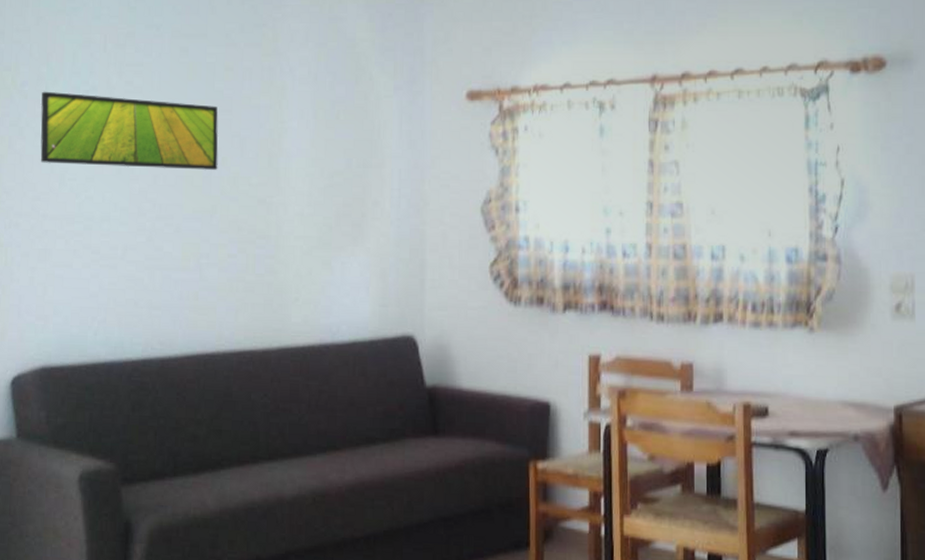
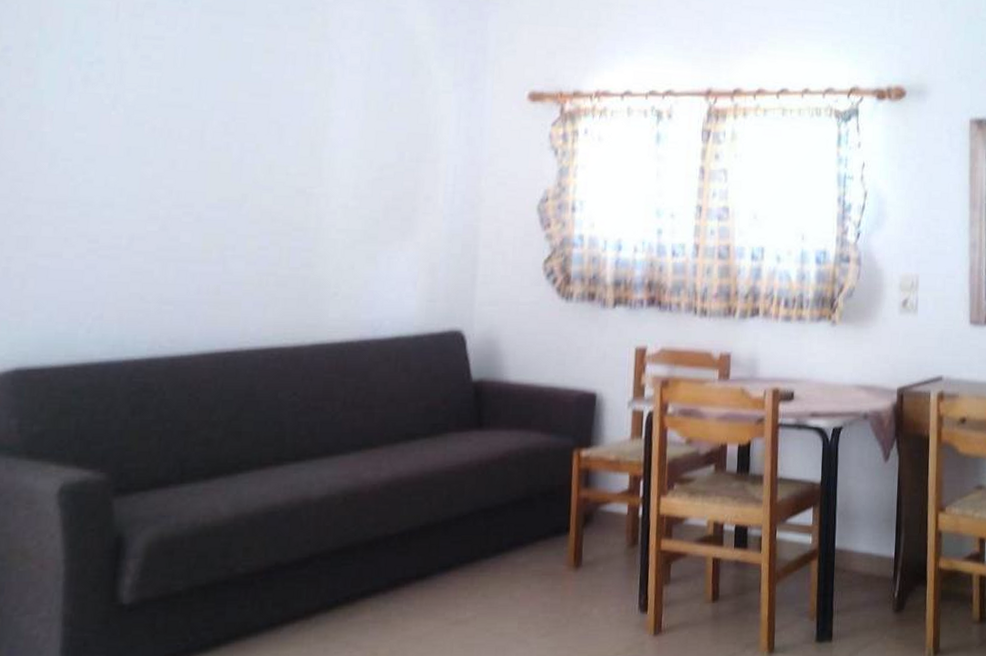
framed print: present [40,91,219,170] -> none [25,59,254,157]

